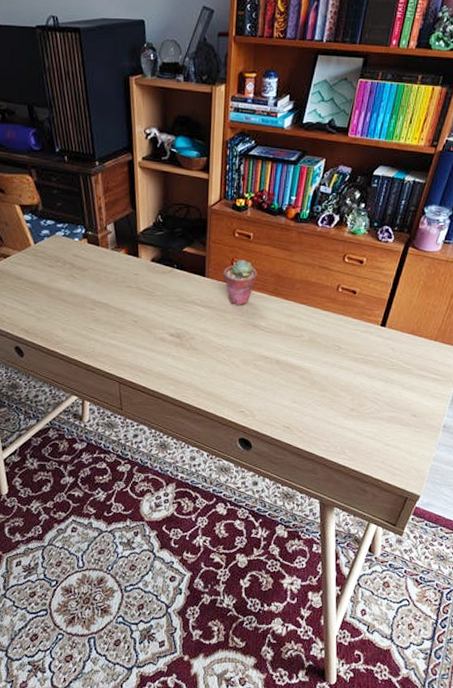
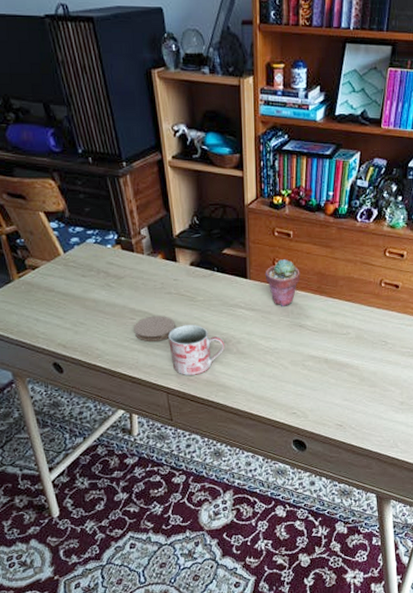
coaster: none [93,307,133,332] -> present [134,316,175,342]
mug: none [125,318,179,367] -> present [168,325,225,375]

